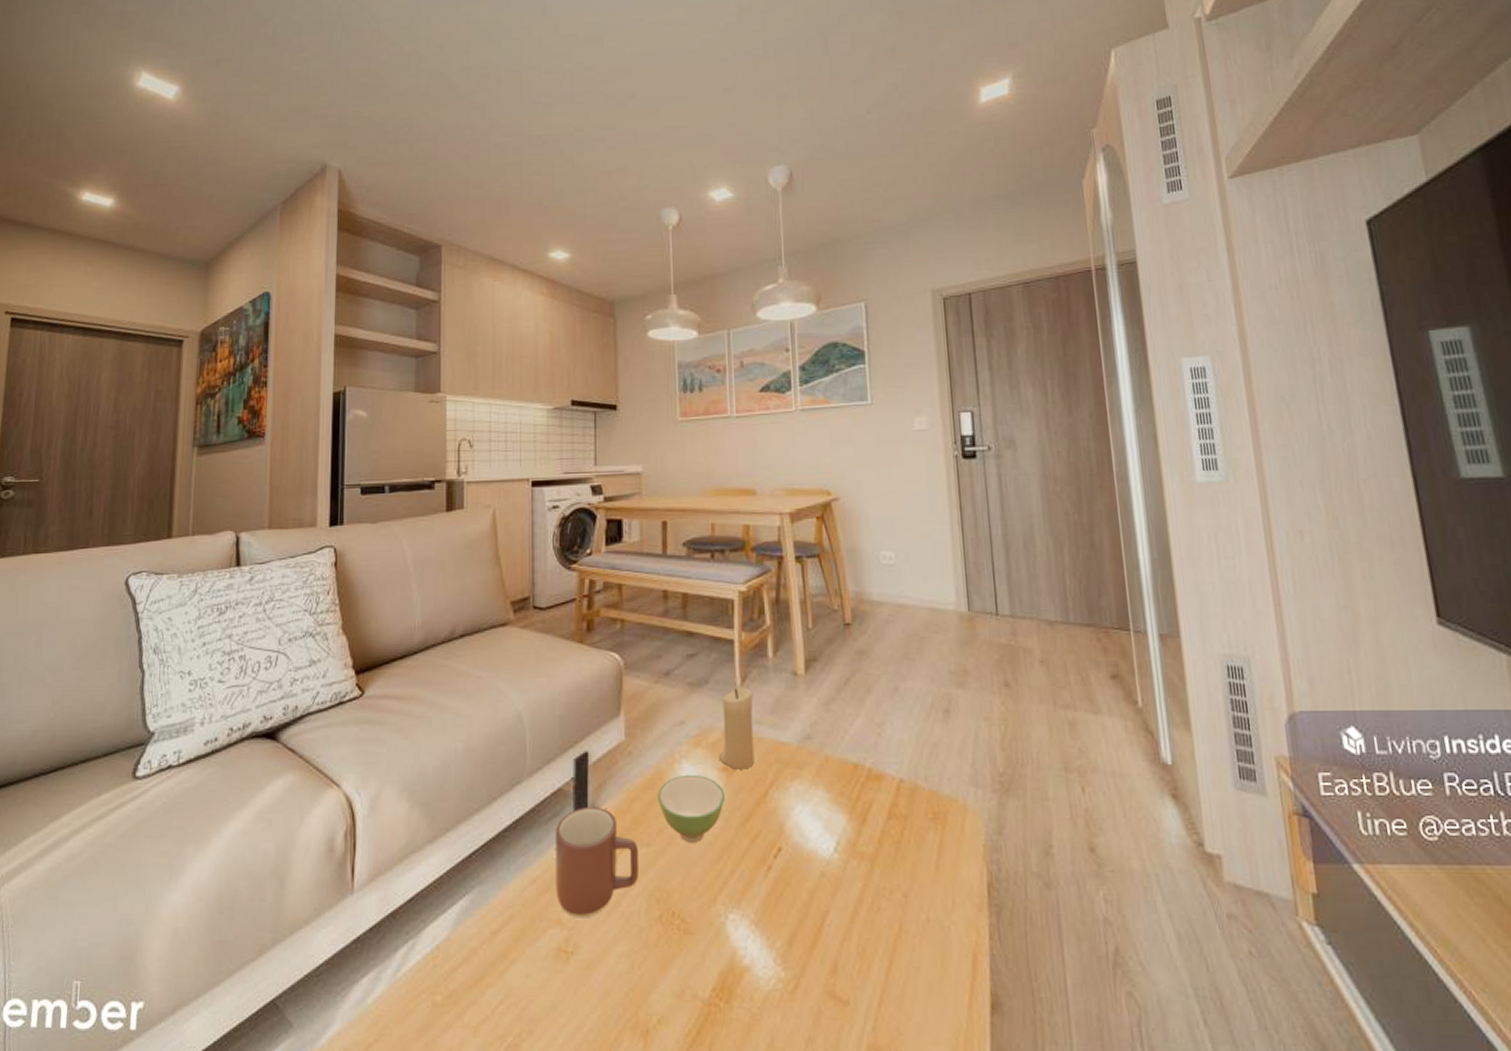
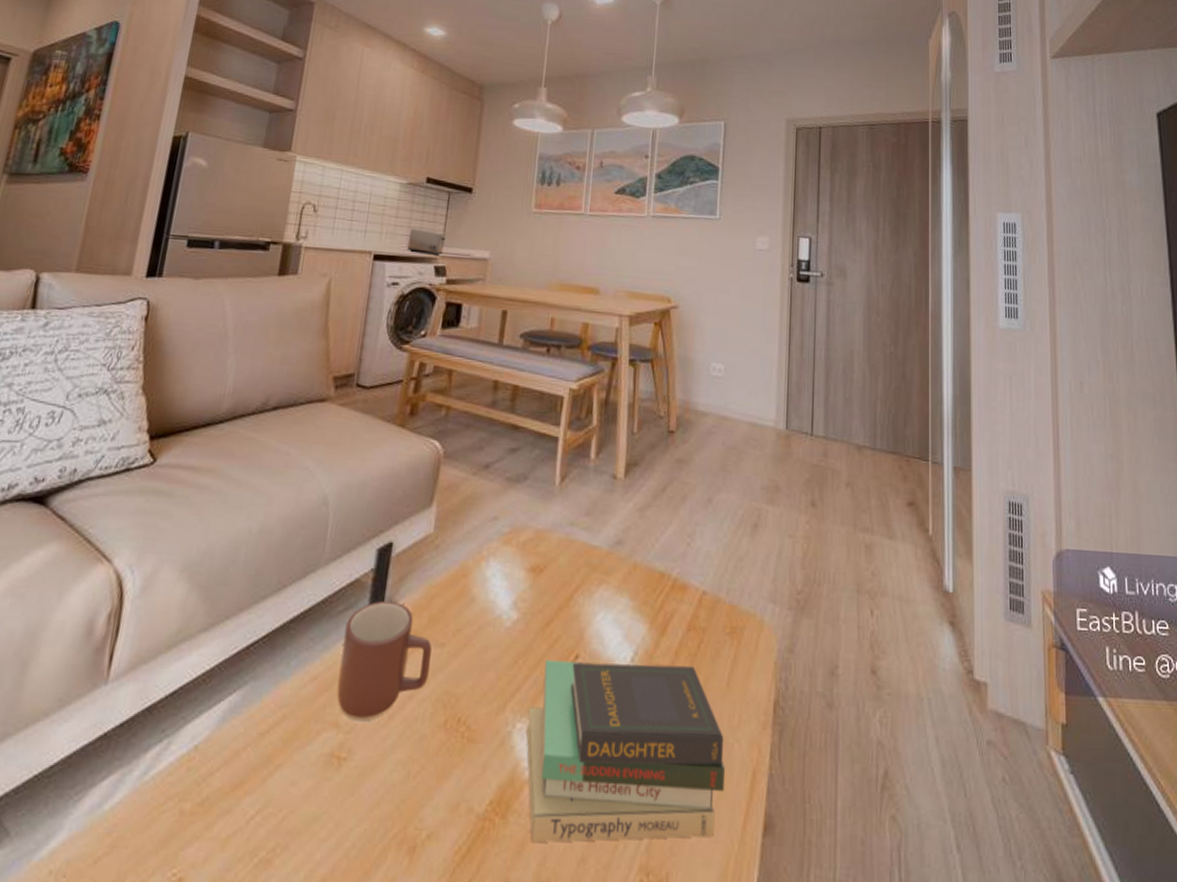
toaster: none [562,450,598,476] -> present [407,227,447,256]
bowl: present [657,774,726,844] -> none [459,573,530,646]
candle: present [718,687,755,769] -> none [527,486,571,572]
books: none [739,853,945,1026] -> present [526,660,725,843]

